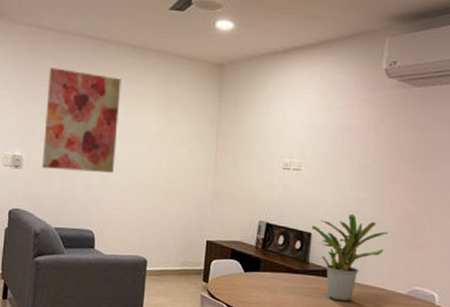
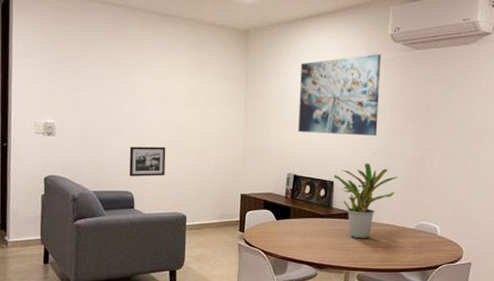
wall art: present [41,68,121,174] -> none [75,35,151,137]
picture frame: none [92,183,130,216] -> present [129,146,166,176]
wall art: none [273,91,373,183] -> present [298,54,381,136]

